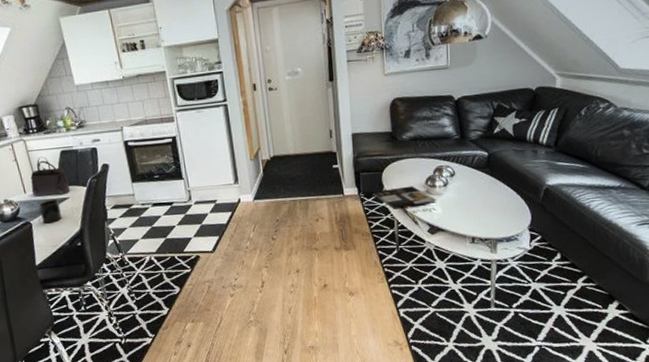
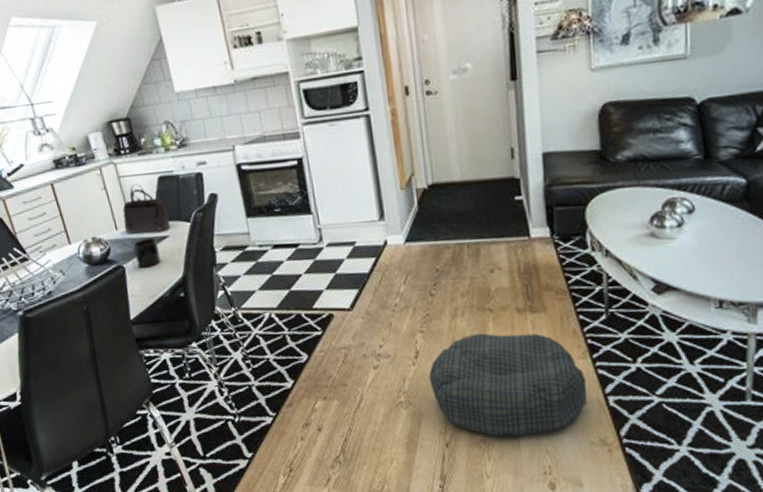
dog bed: none [271,265,385,343] -> present [428,333,587,436]
magazine: present [372,186,438,215] -> none [571,225,667,266]

